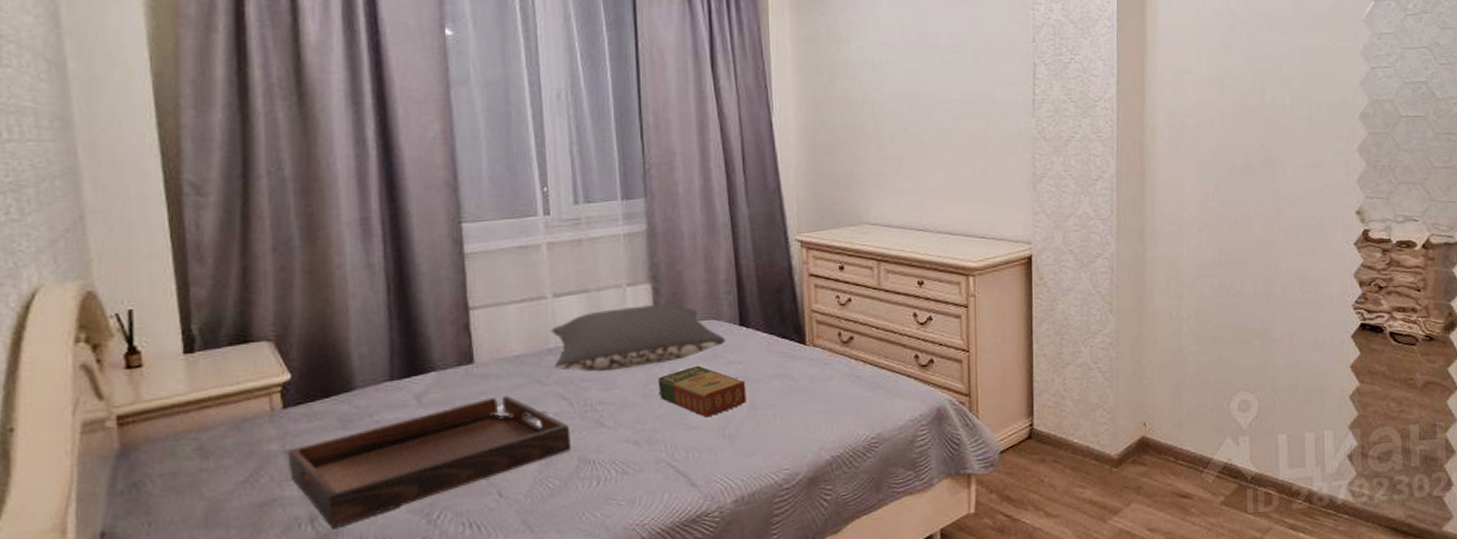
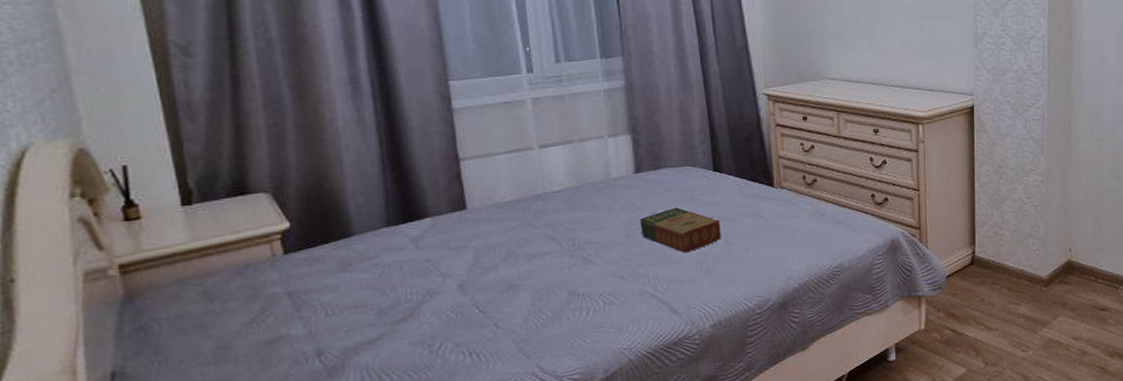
serving tray: present [287,395,571,528] -> none [291,238,562,361]
pillow: present [550,303,727,372] -> none [538,152,702,215]

